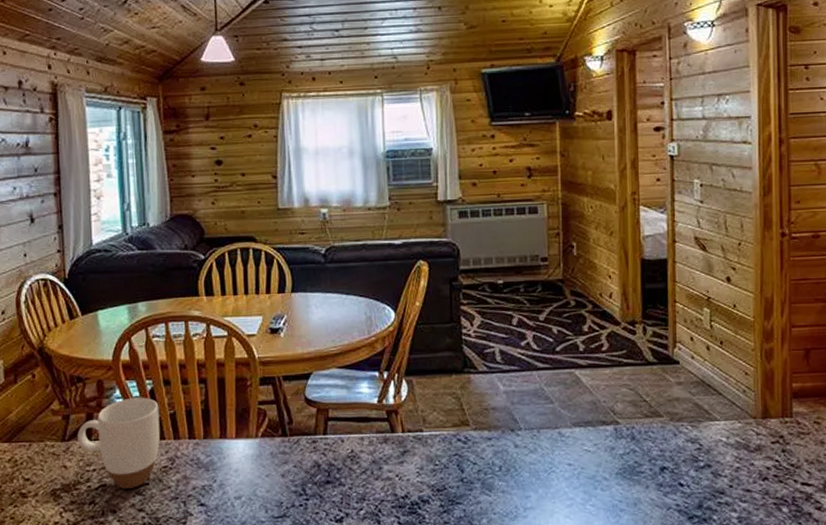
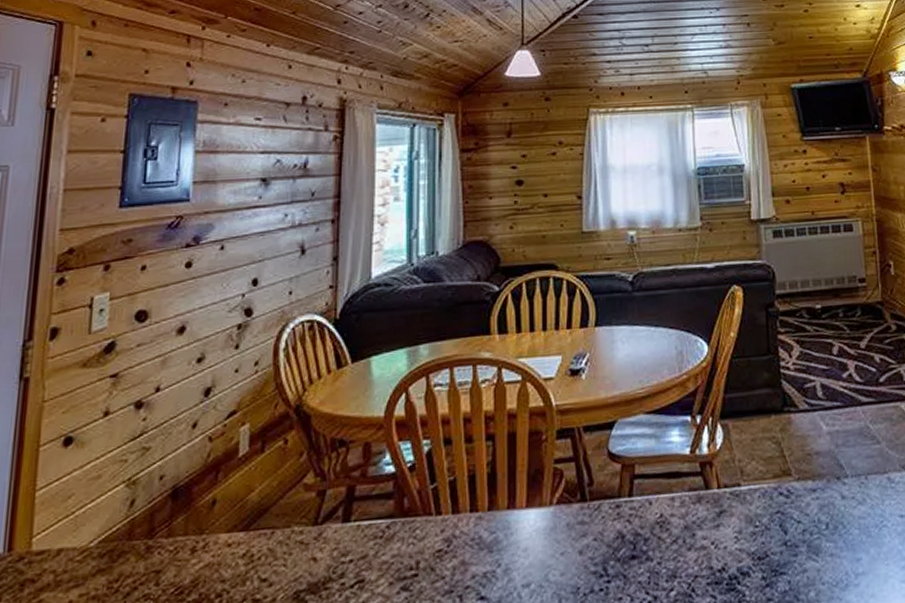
mug: present [77,397,160,489] -> none [333,461,437,584]

